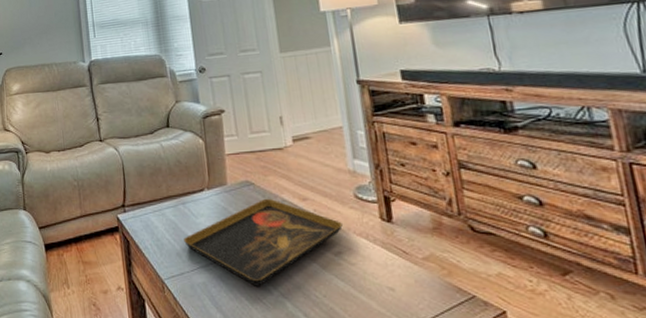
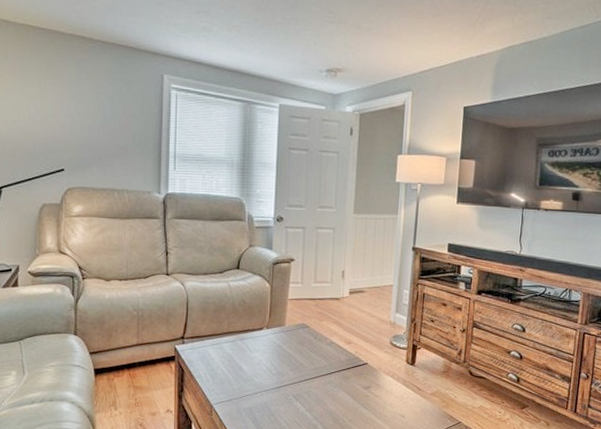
decorative tray: present [184,198,344,288] -> none [237,339,377,413]

